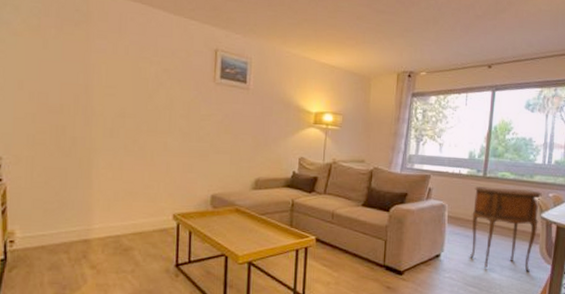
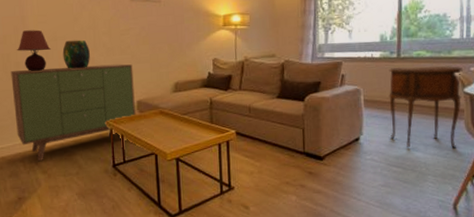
sideboard: none [64,146,211,253] -> present [11,64,136,161]
table lamp: none [74,101,117,150] -> present [16,30,51,71]
decorative urn: none [130,119,163,152] -> present [62,40,90,69]

